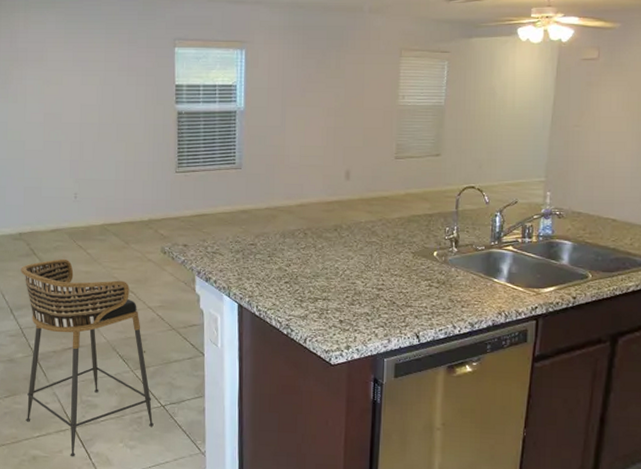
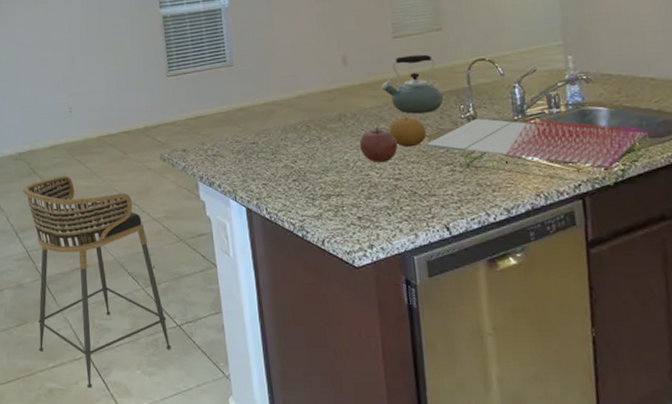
fruit: none [350,240,385,273] -> present [359,127,398,162]
kettle: none [377,176,433,232] -> present [380,54,444,114]
fruit: none [379,232,412,261] -> present [389,116,427,147]
dish rack: none [409,240,605,310] -> present [425,118,652,186]

